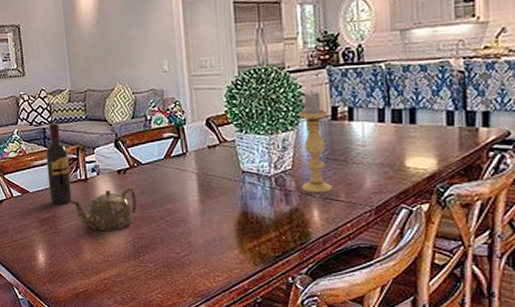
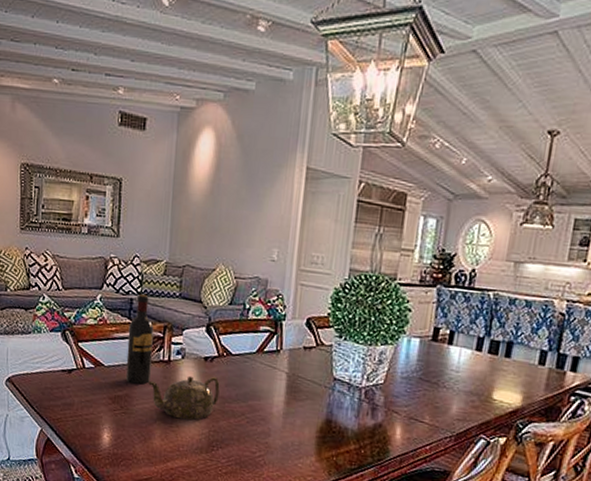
candle holder: present [298,90,332,193] -> none [389,307,430,413]

